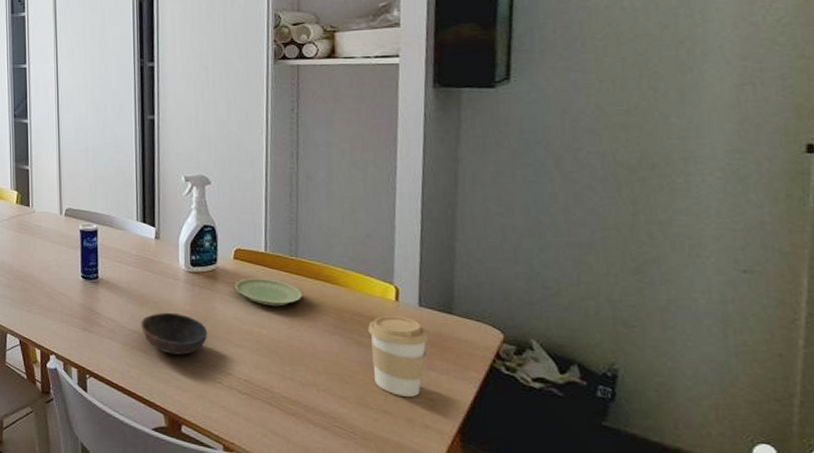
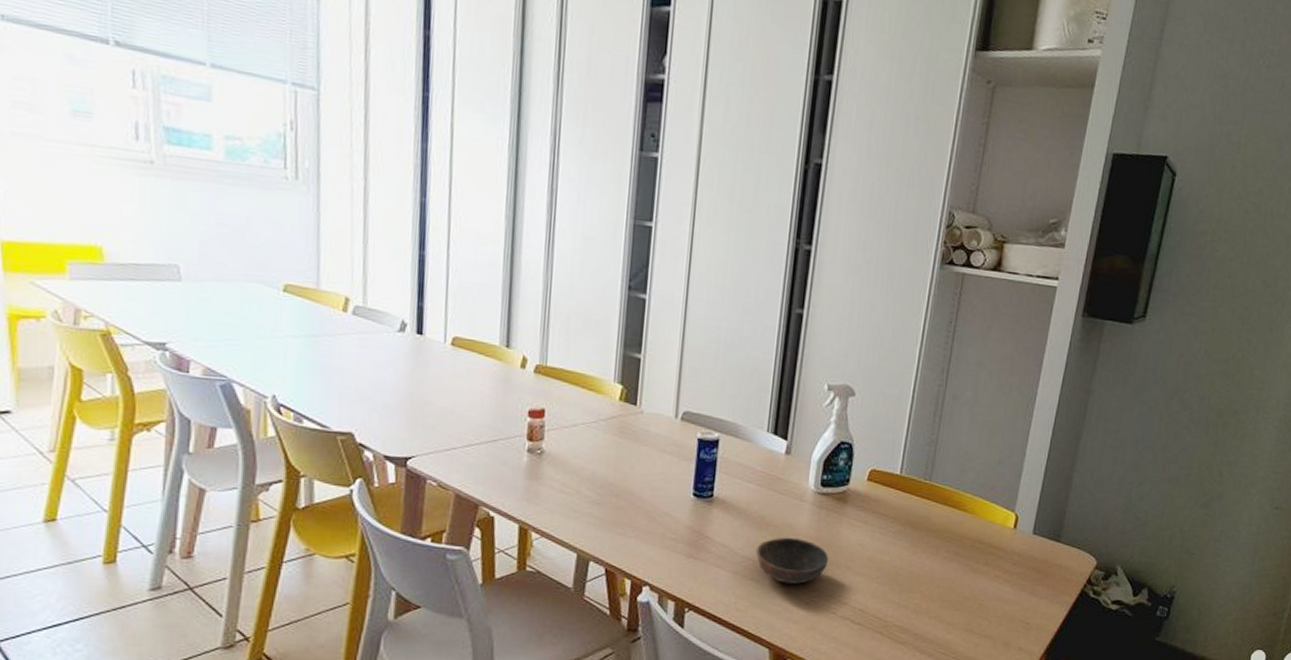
plate: present [235,278,302,306] -> none [864,501,929,532]
coffee cup: present [368,315,429,397] -> none [982,542,1036,621]

